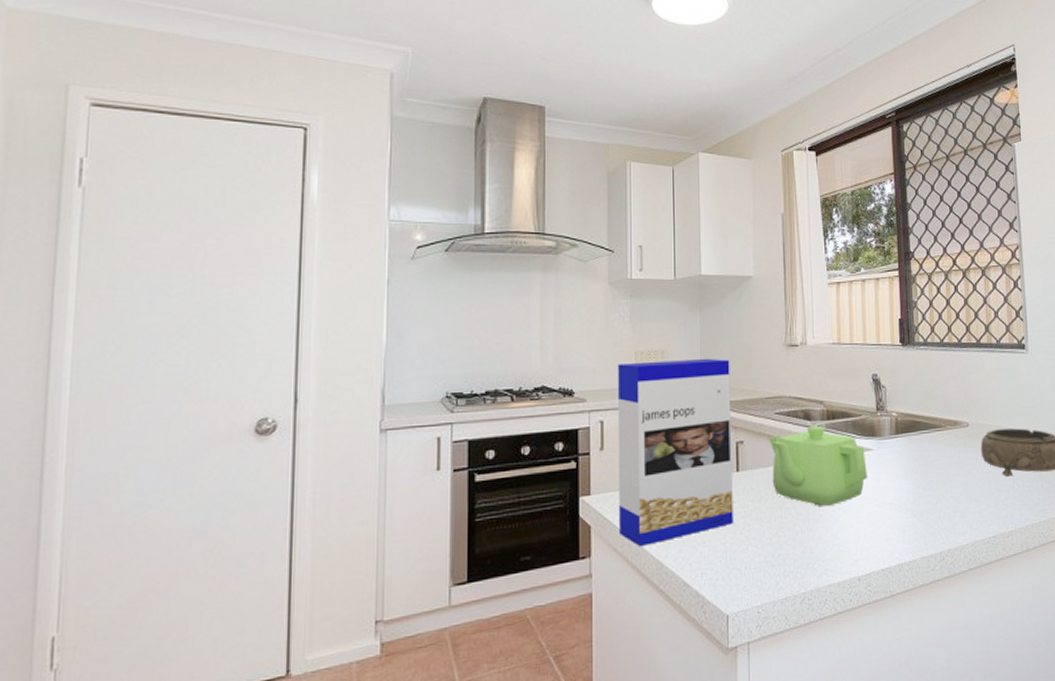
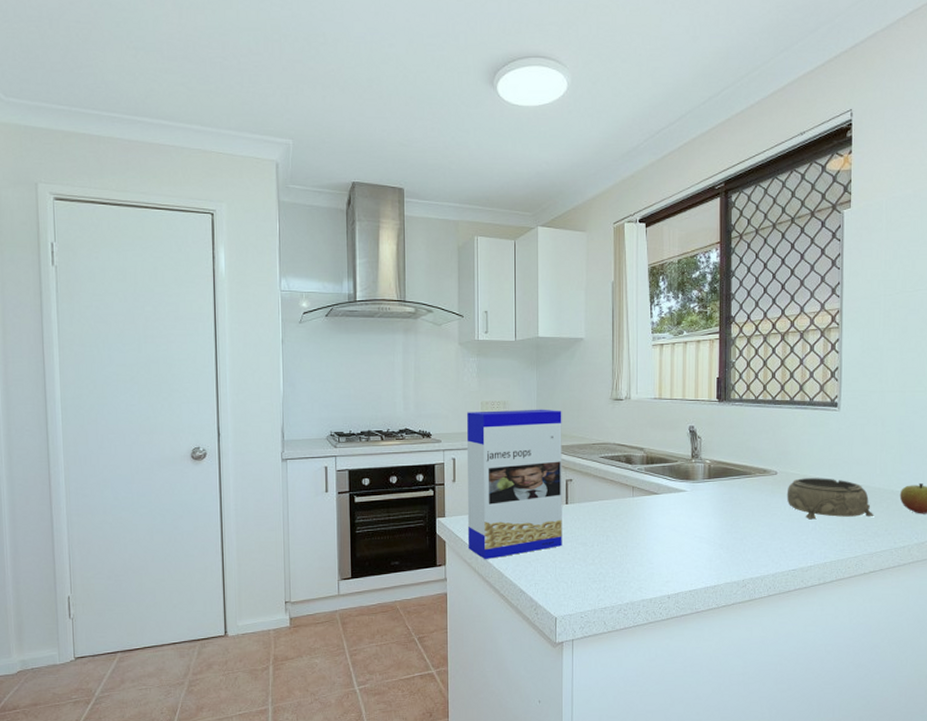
teapot: present [769,425,867,507] -> none [595,468,680,537]

